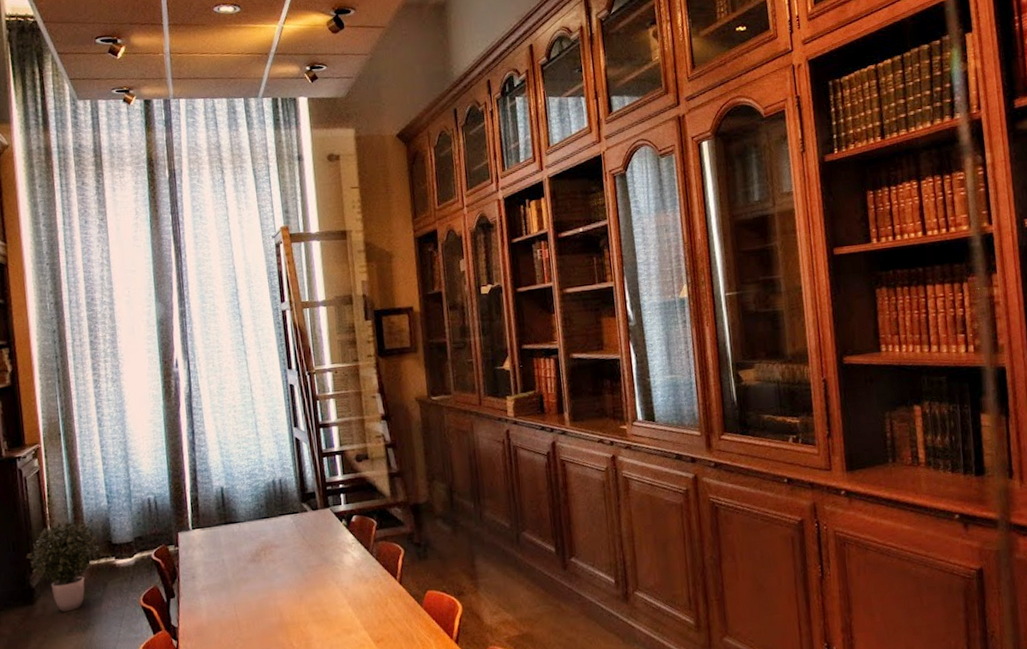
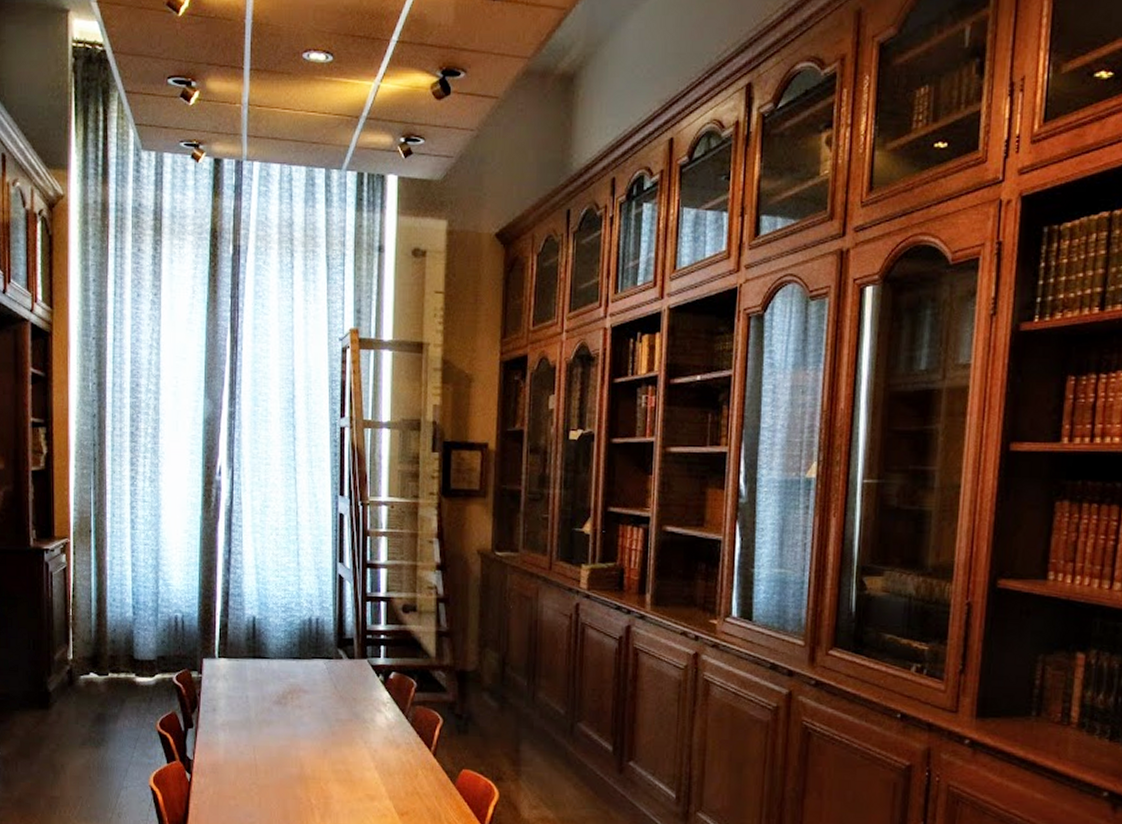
potted plant: present [26,521,100,612] -> none [45,626,121,723]

